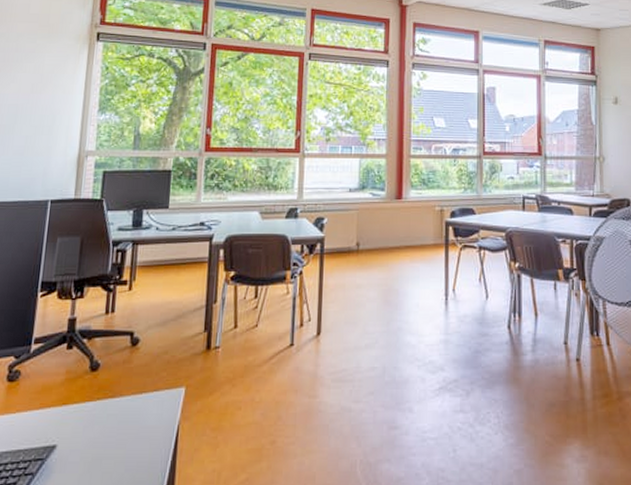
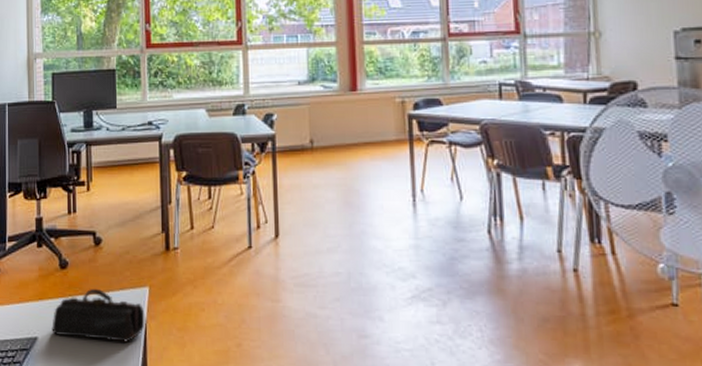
pencil case: none [73,390,179,446] -> present [52,288,145,343]

